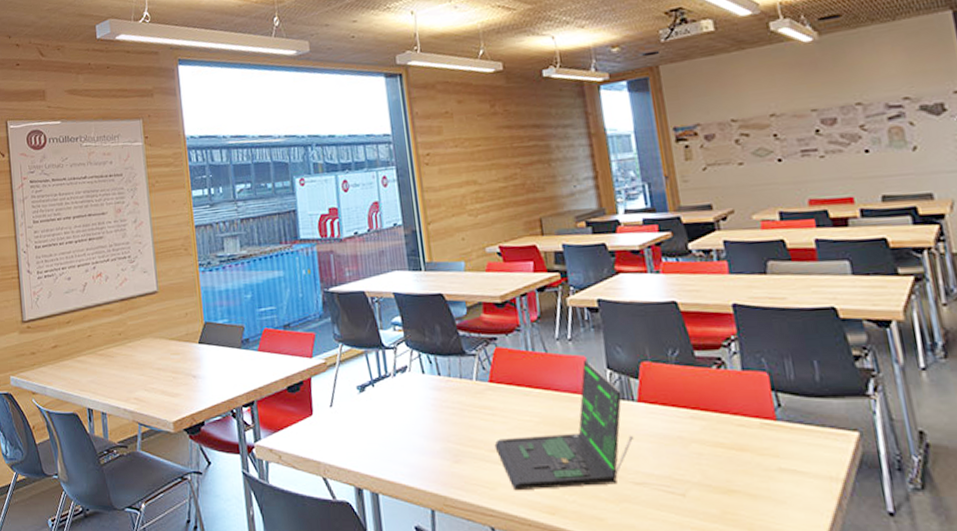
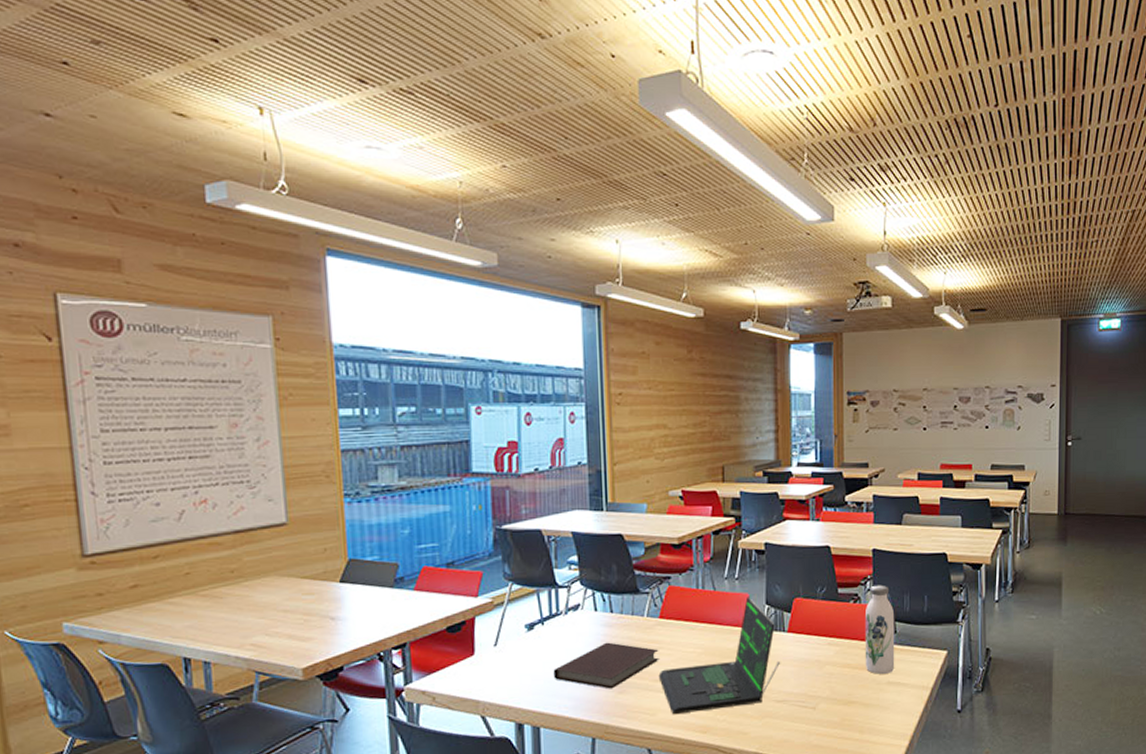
notebook: none [387,406,494,458] -> present [553,642,659,689]
water bottle: none [734,346,786,458] -> present [864,585,895,674]

